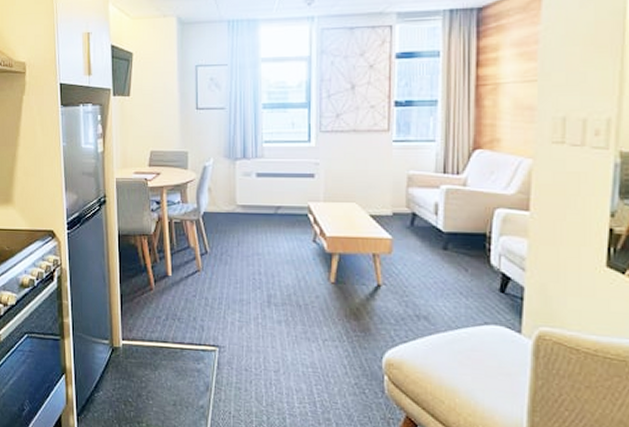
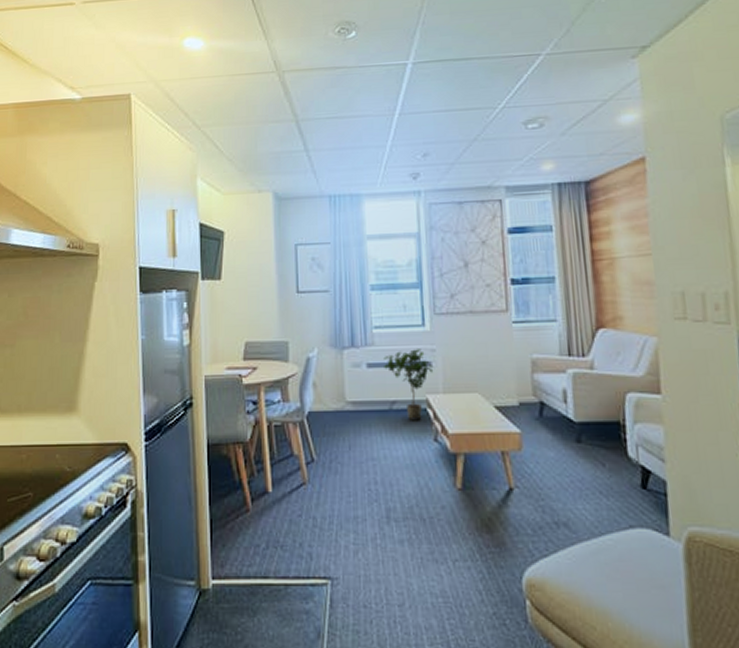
potted plant: none [271,162,317,224] -> present [383,349,434,421]

